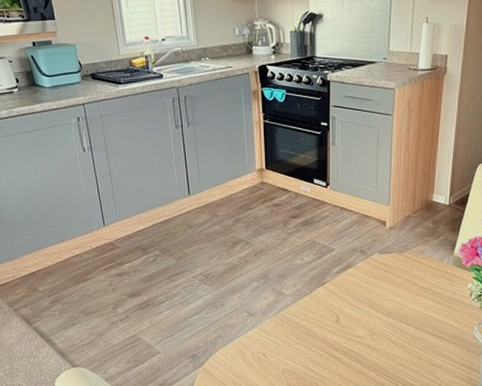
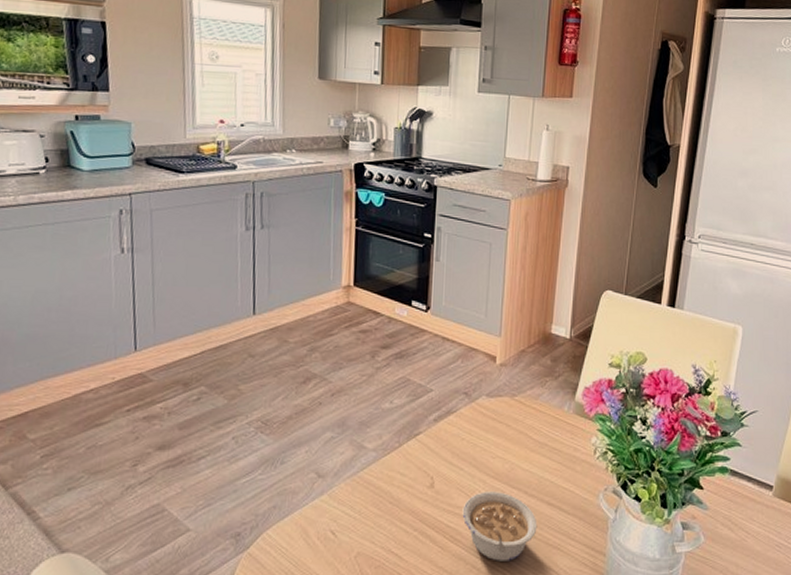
legume: none [362,325,423,376] -> present [462,492,538,561]

